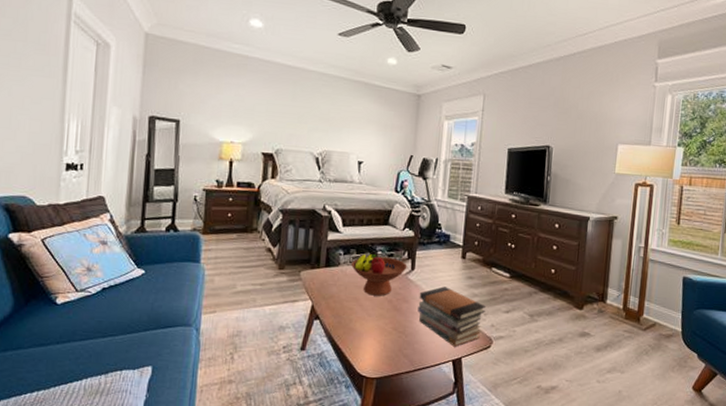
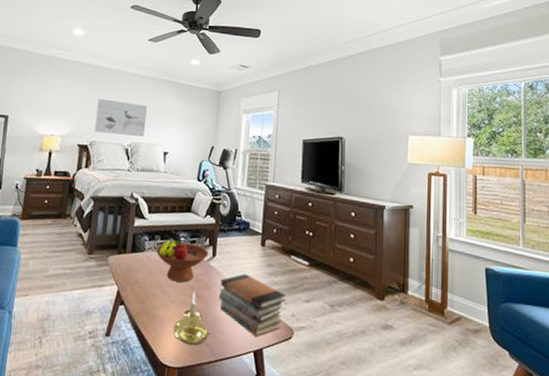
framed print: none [280,101,339,144] -> present [94,98,147,137]
candle holder: none [371,305,408,357] -> present [173,291,210,346]

